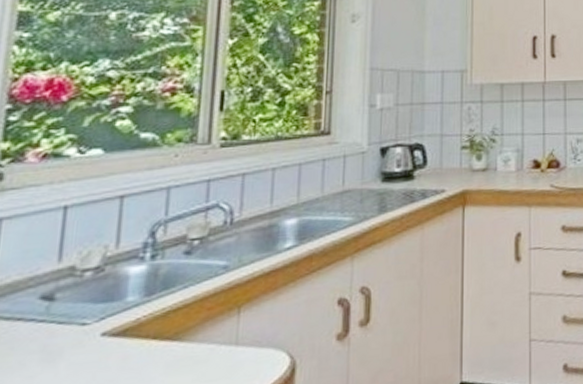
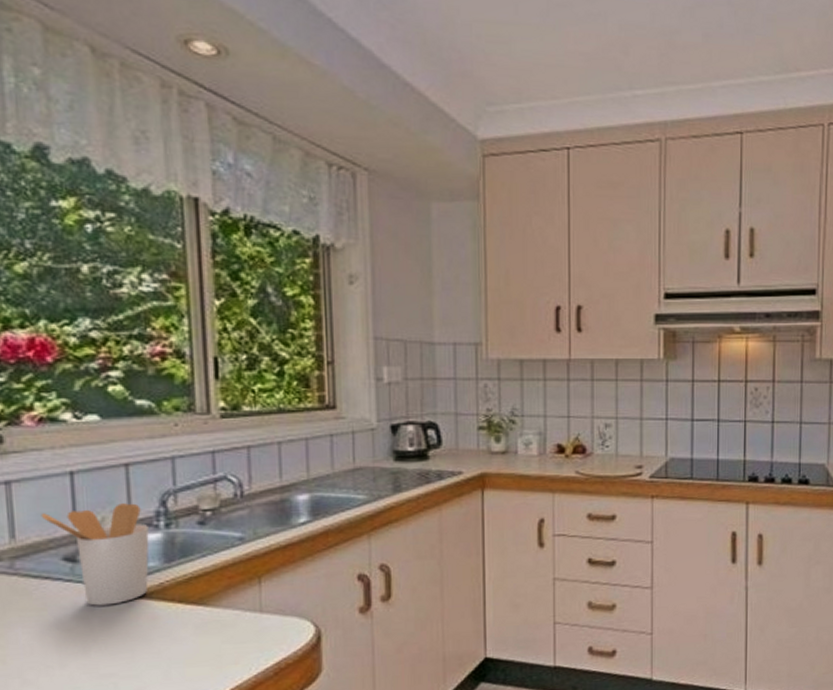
utensil holder: none [26,235,134,348] -> present [41,503,149,606]

